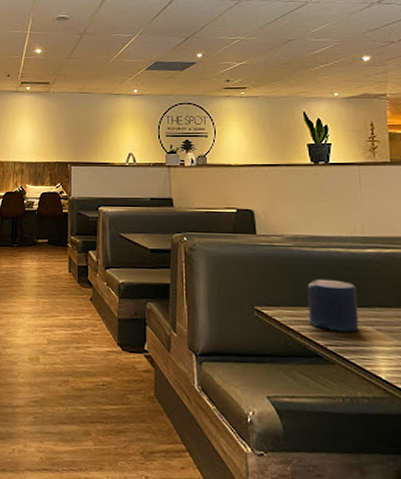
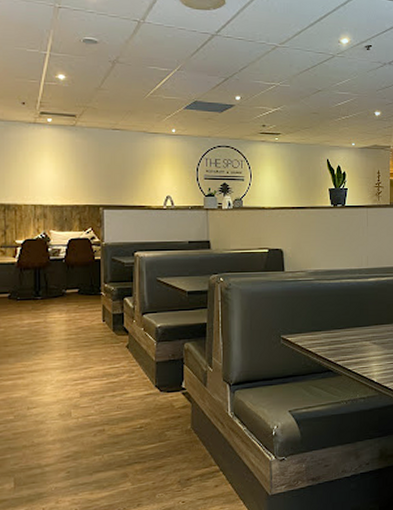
candle: present [307,278,359,333] -> none [323,306,360,349]

